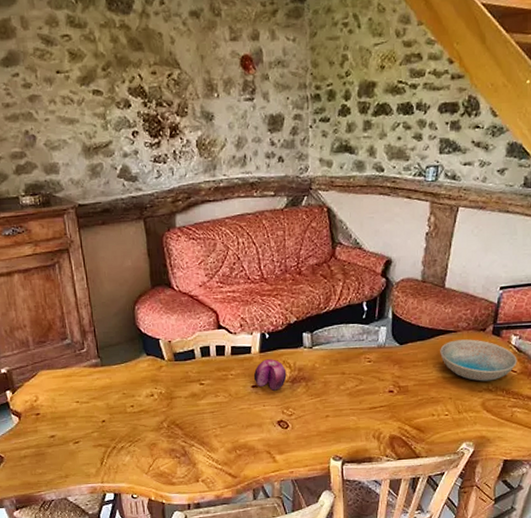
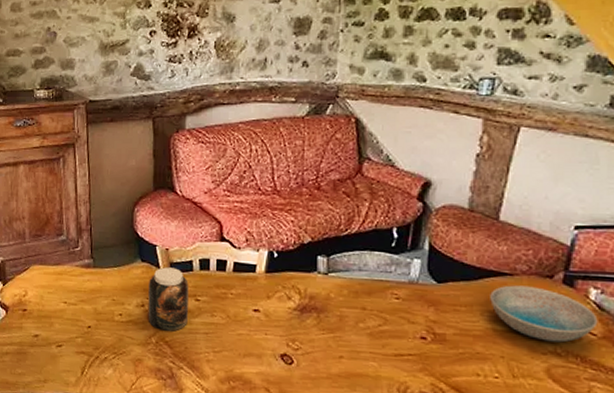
jar: none [155,357,195,415] -> present [148,267,189,331]
fruit: present [253,359,287,391] -> none [256,281,295,318]

